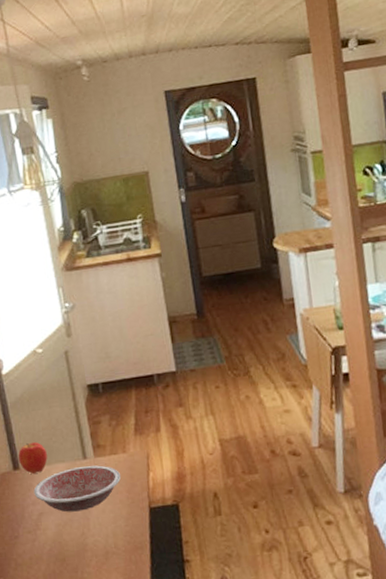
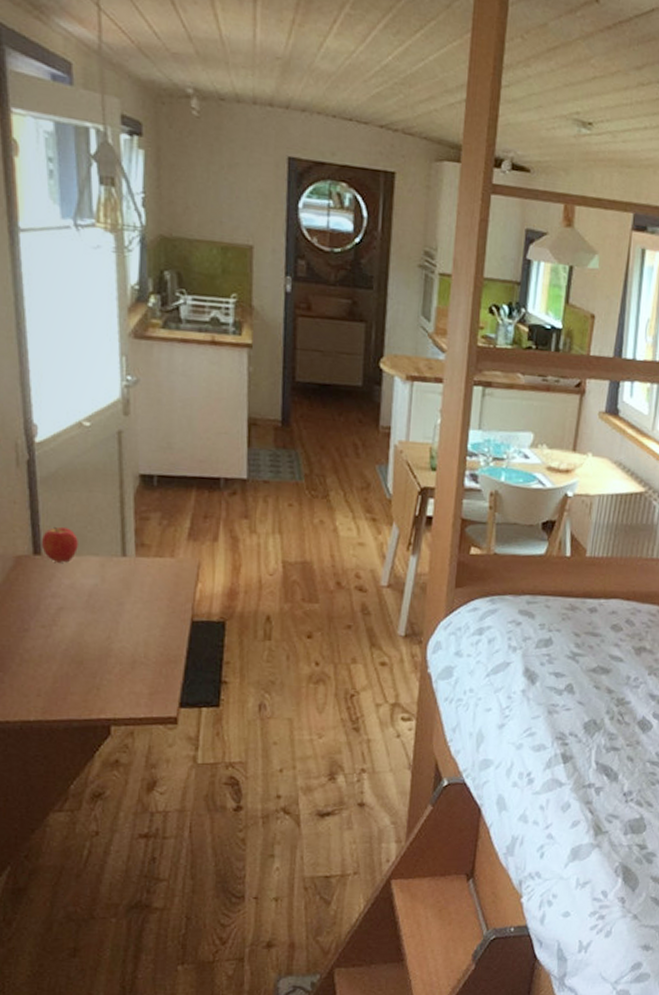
bowl: present [33,465,121,512] -> none [55,564,165,613]

